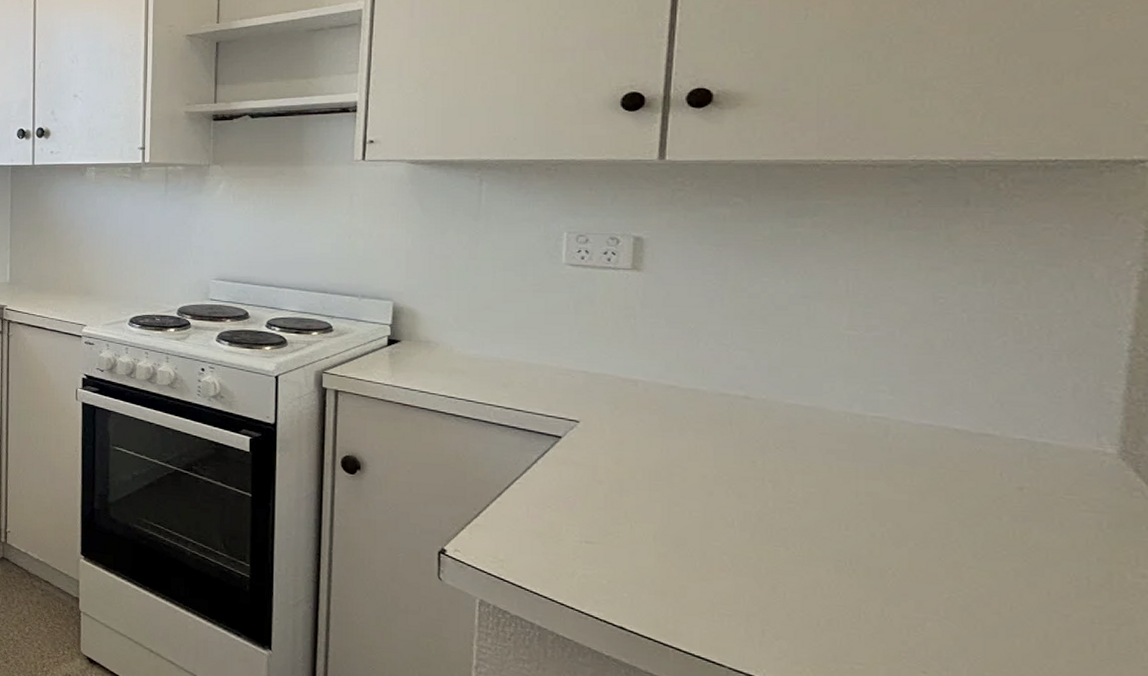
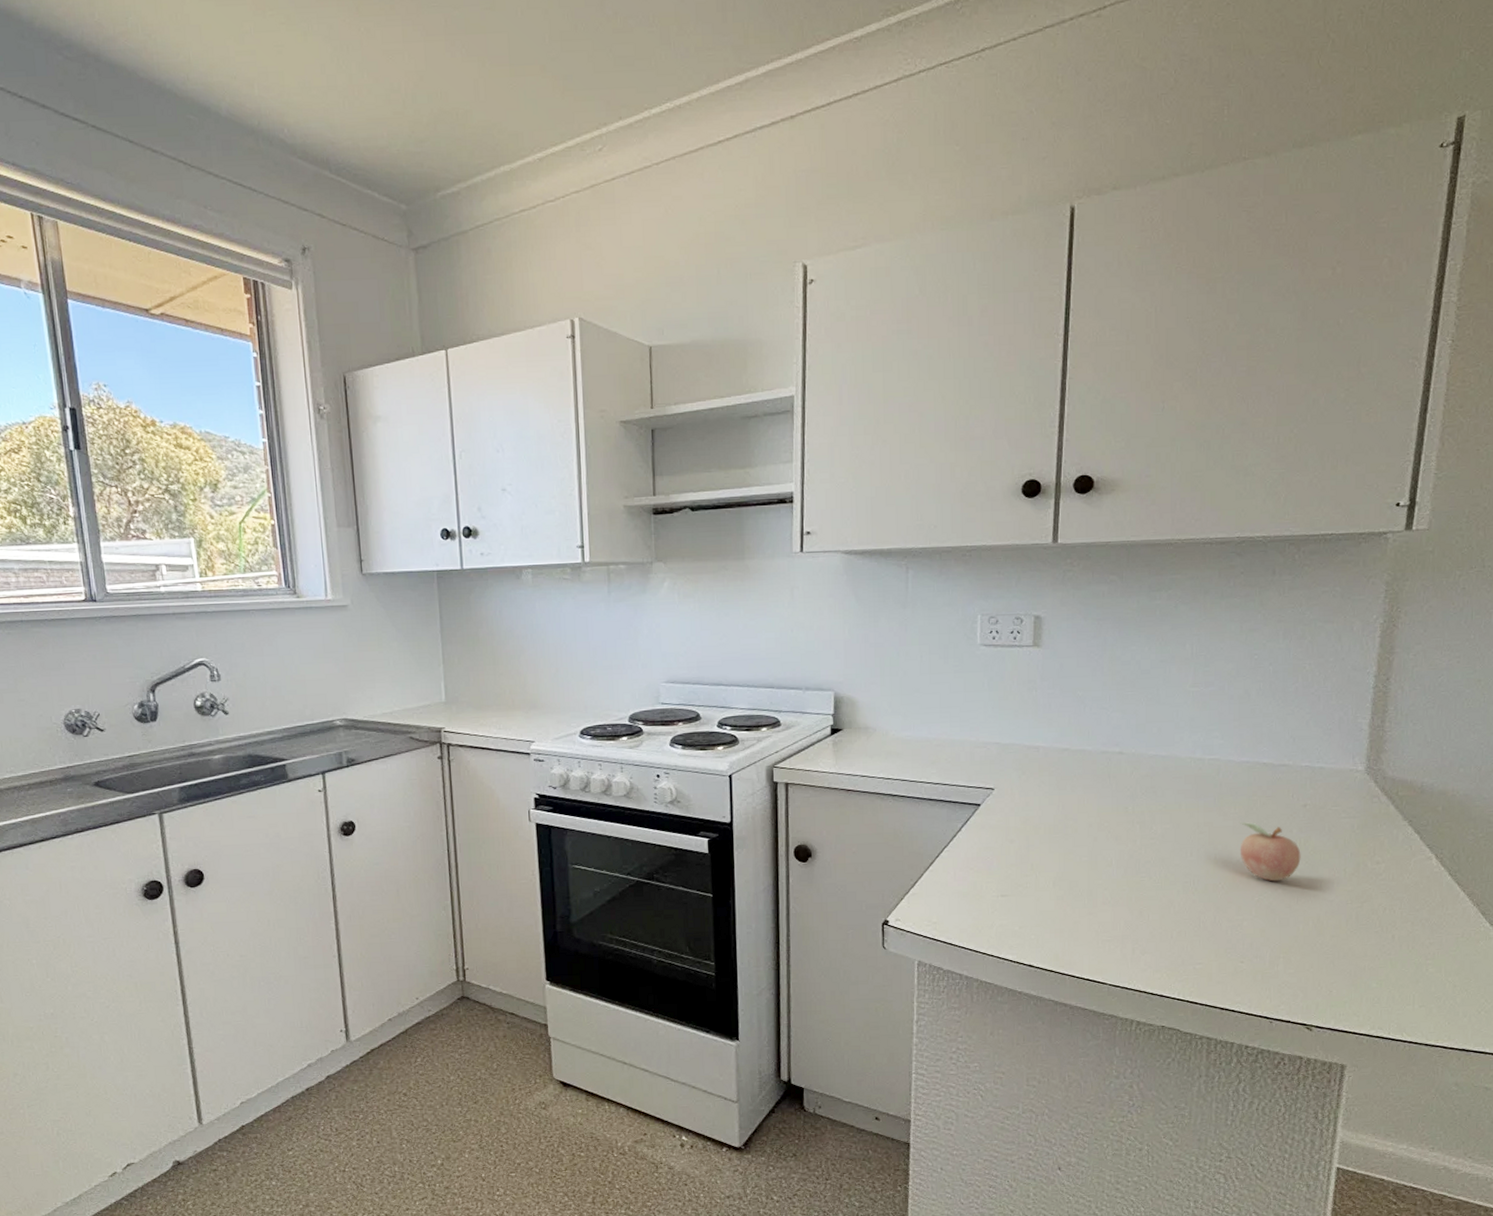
fruit: none [919,498,1016,579] -> present [1240,822,1301,882]

